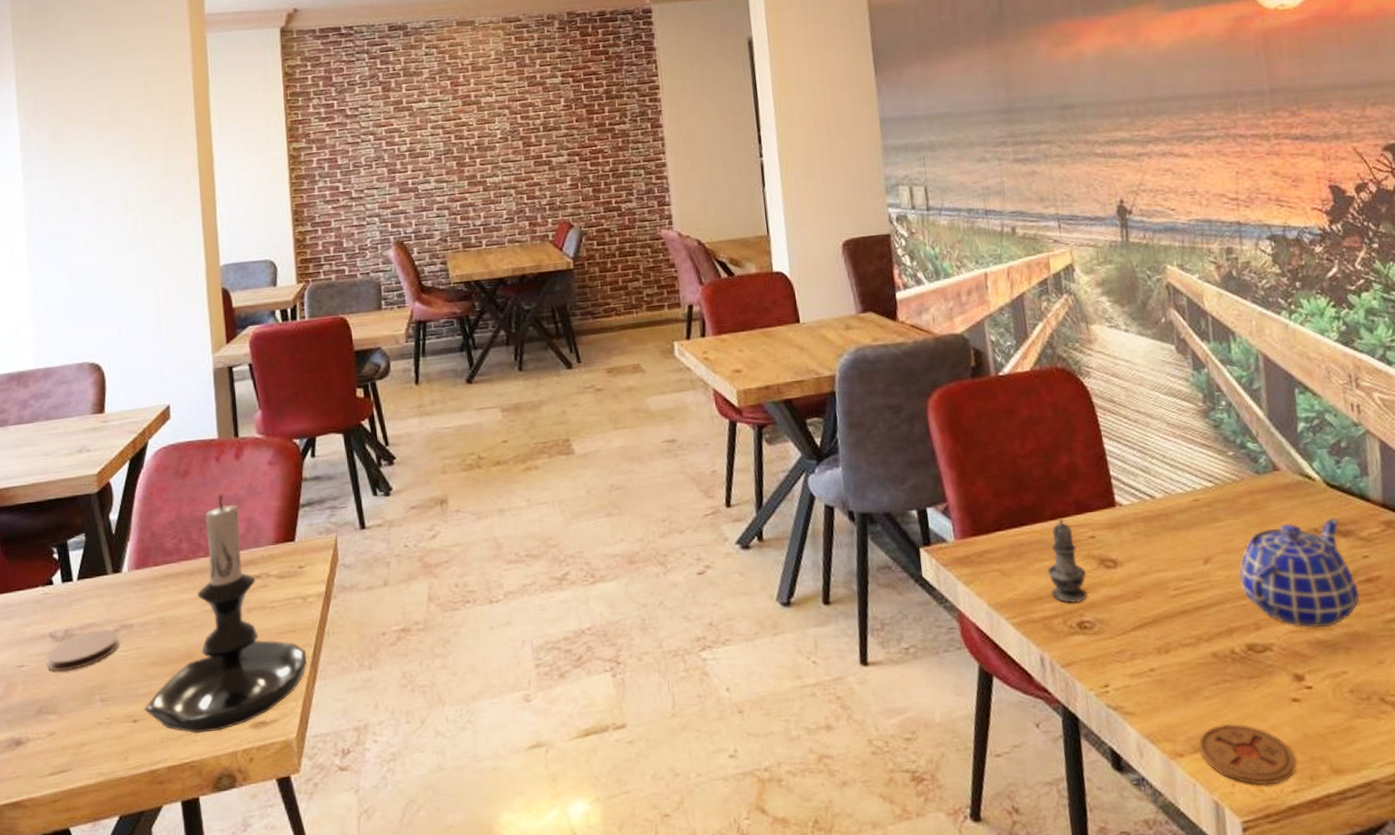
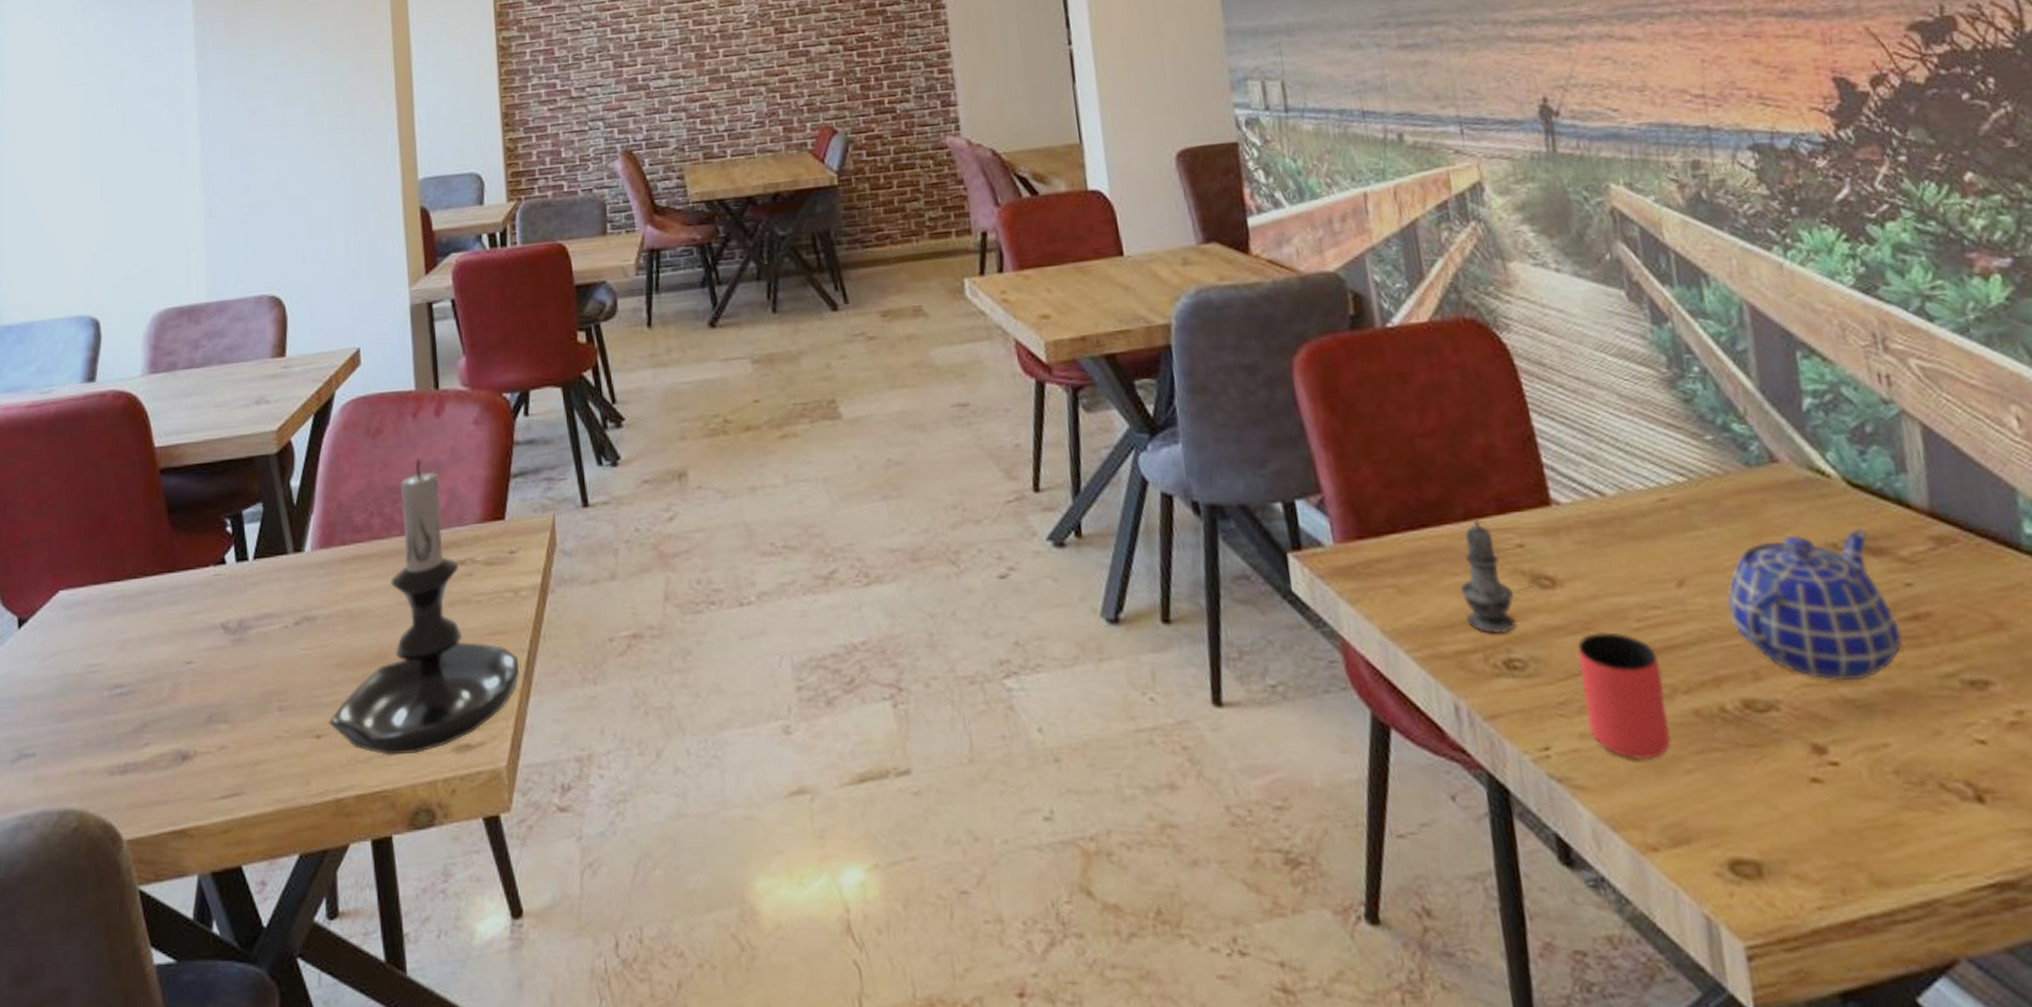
coaster: present [47,629,119,672] -> none [218,621,301,672]
cup: none [1131,599,1195,691] -> present [1577,632,1671,760]
coaster: present [1199,723,1297,786] -> none [1679,808,1821,898]

